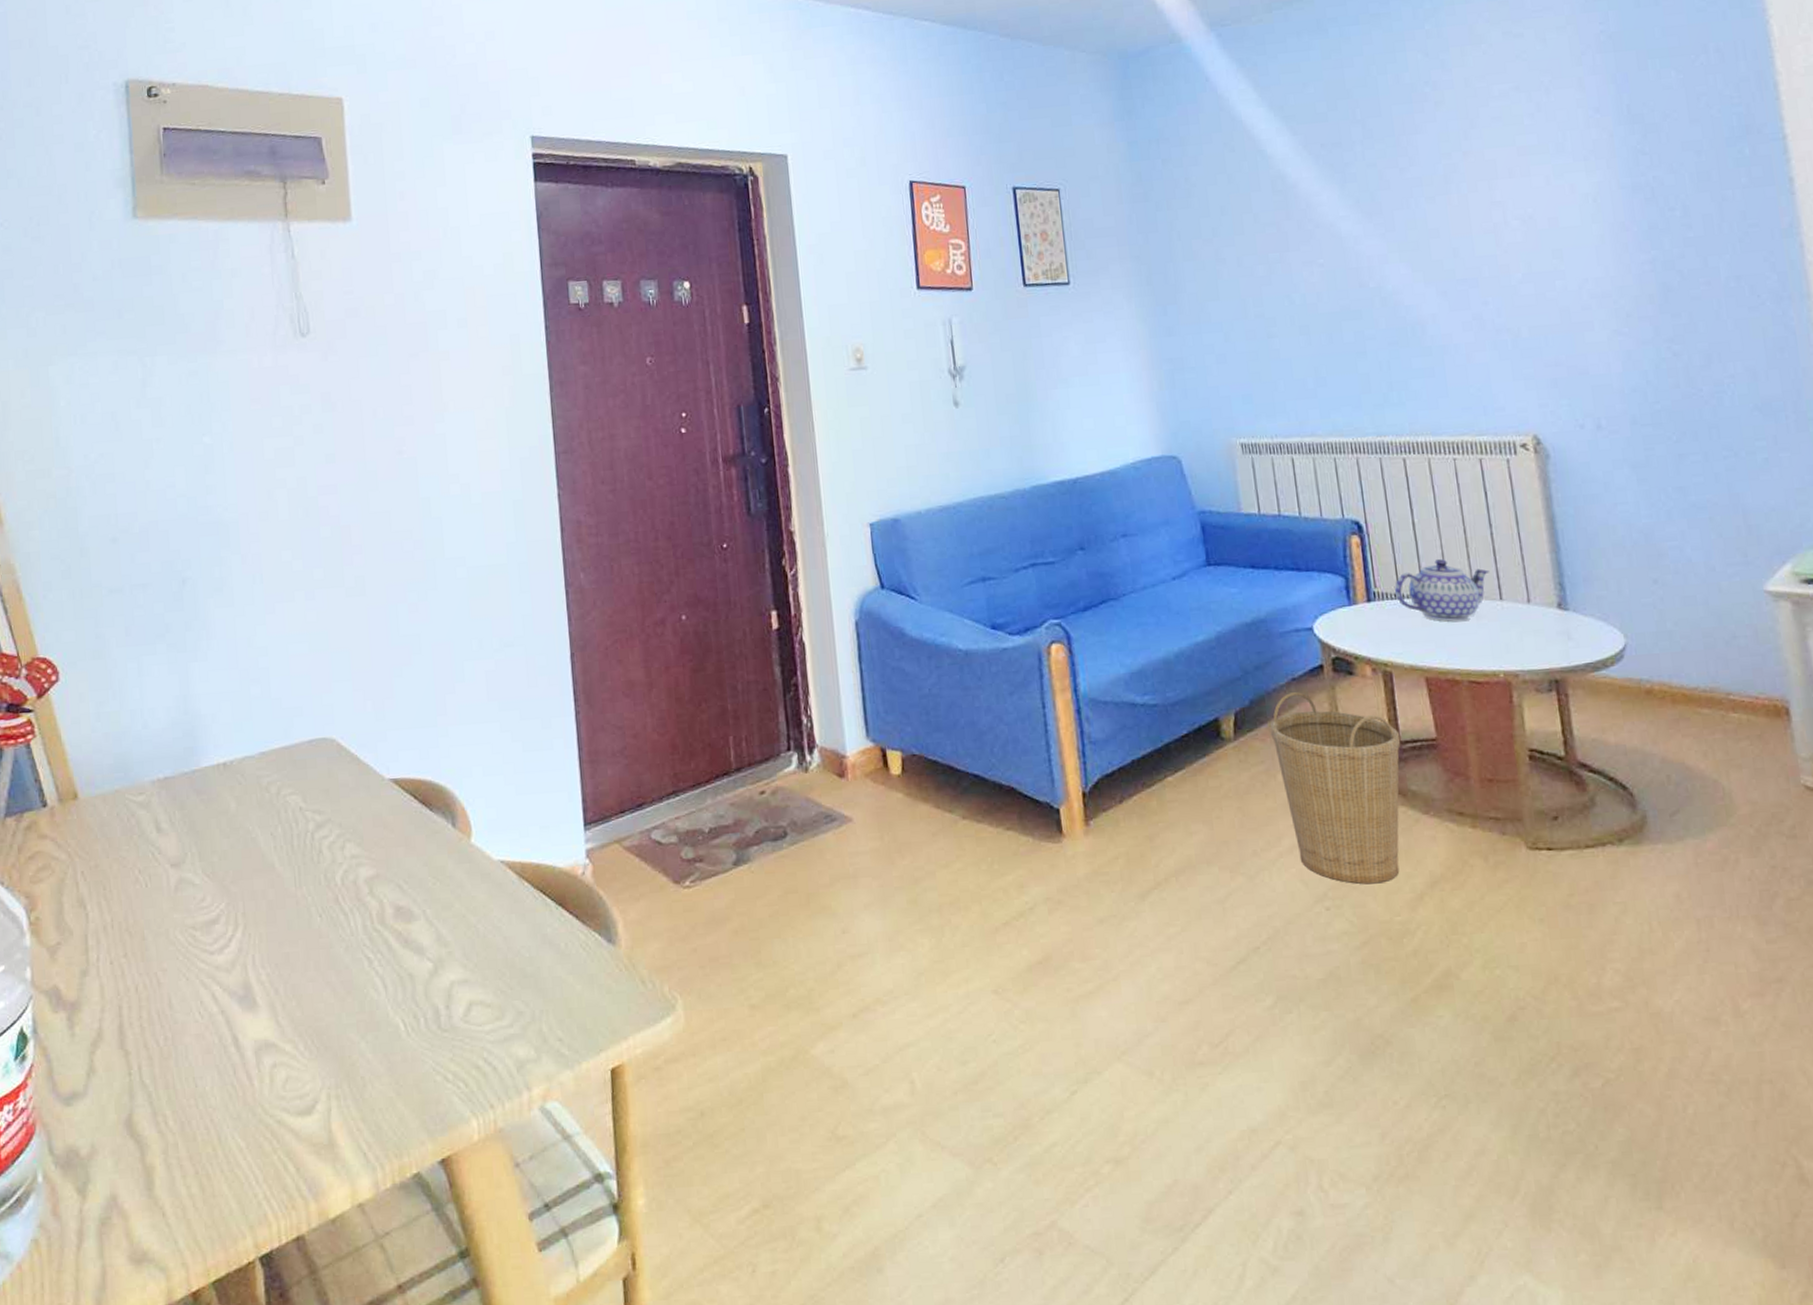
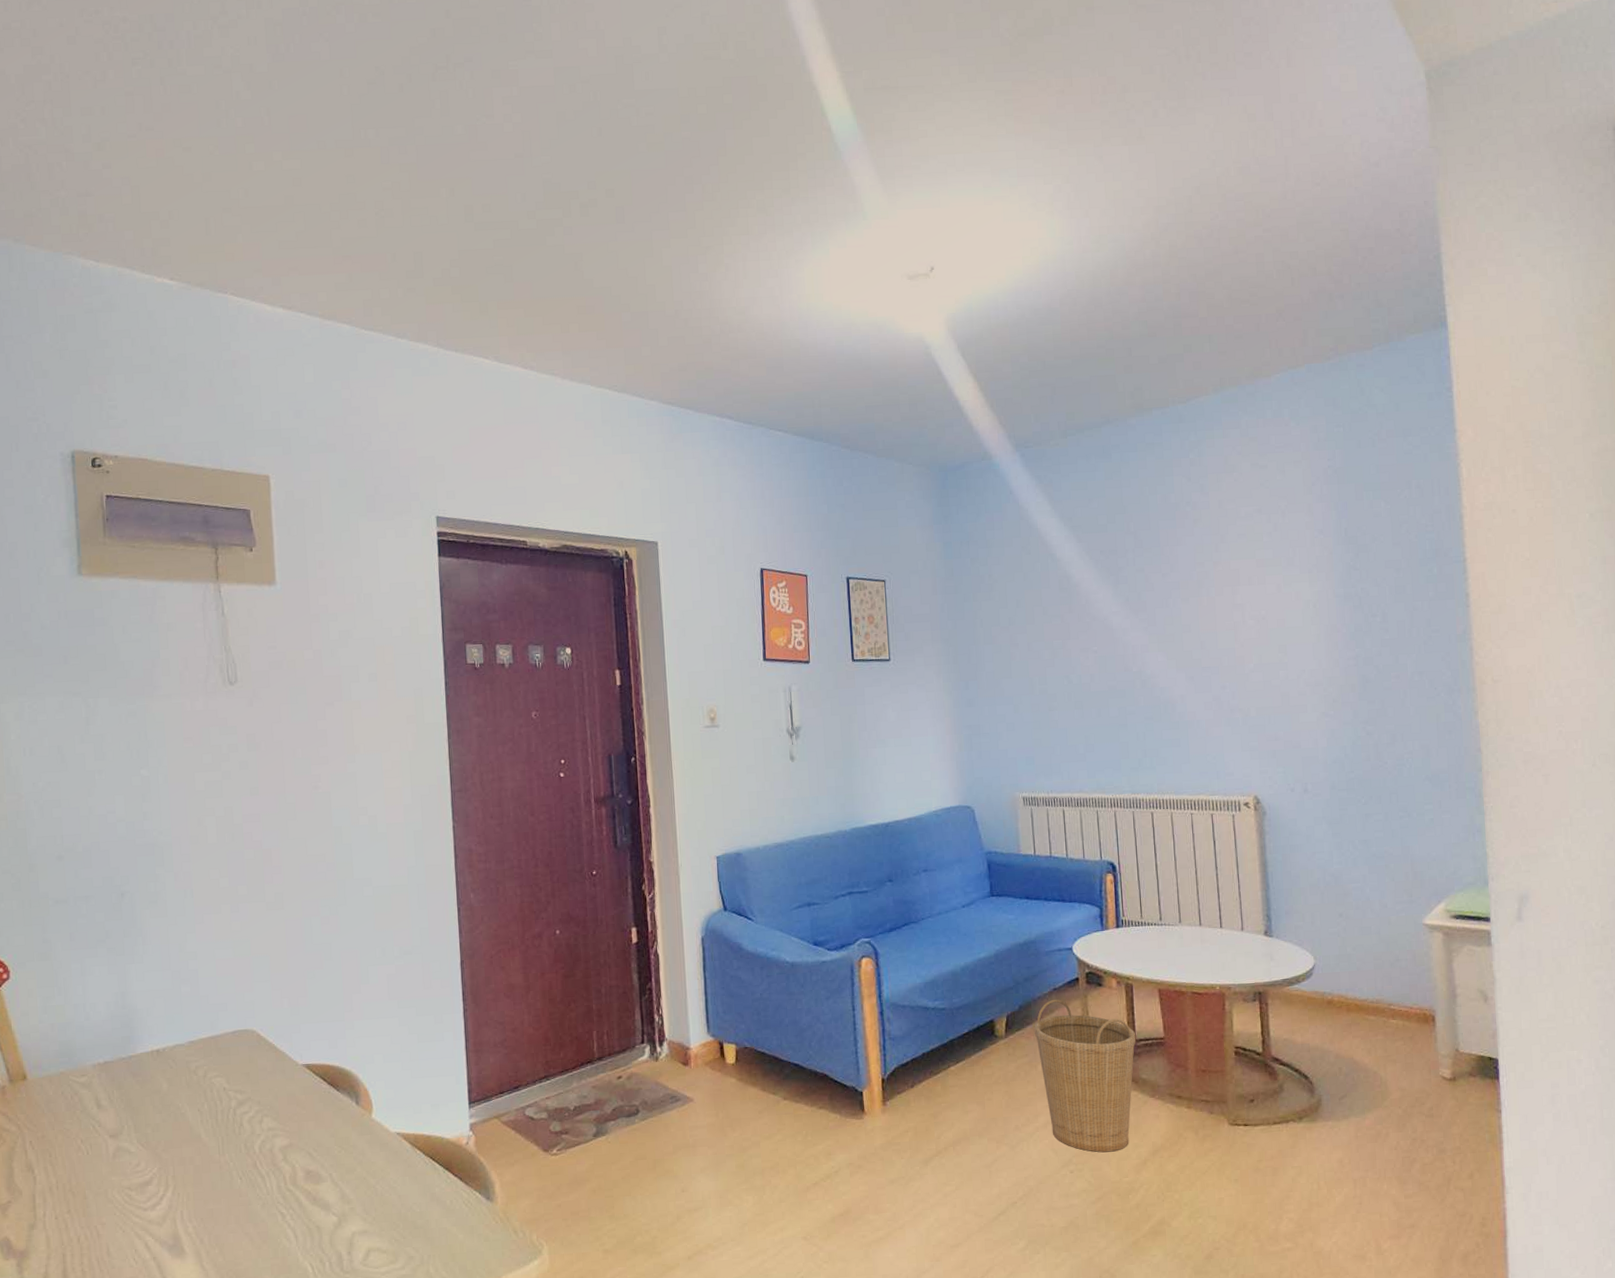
teapot: present [1394,558,1490,622] -> none [1138,893,1214,945]

